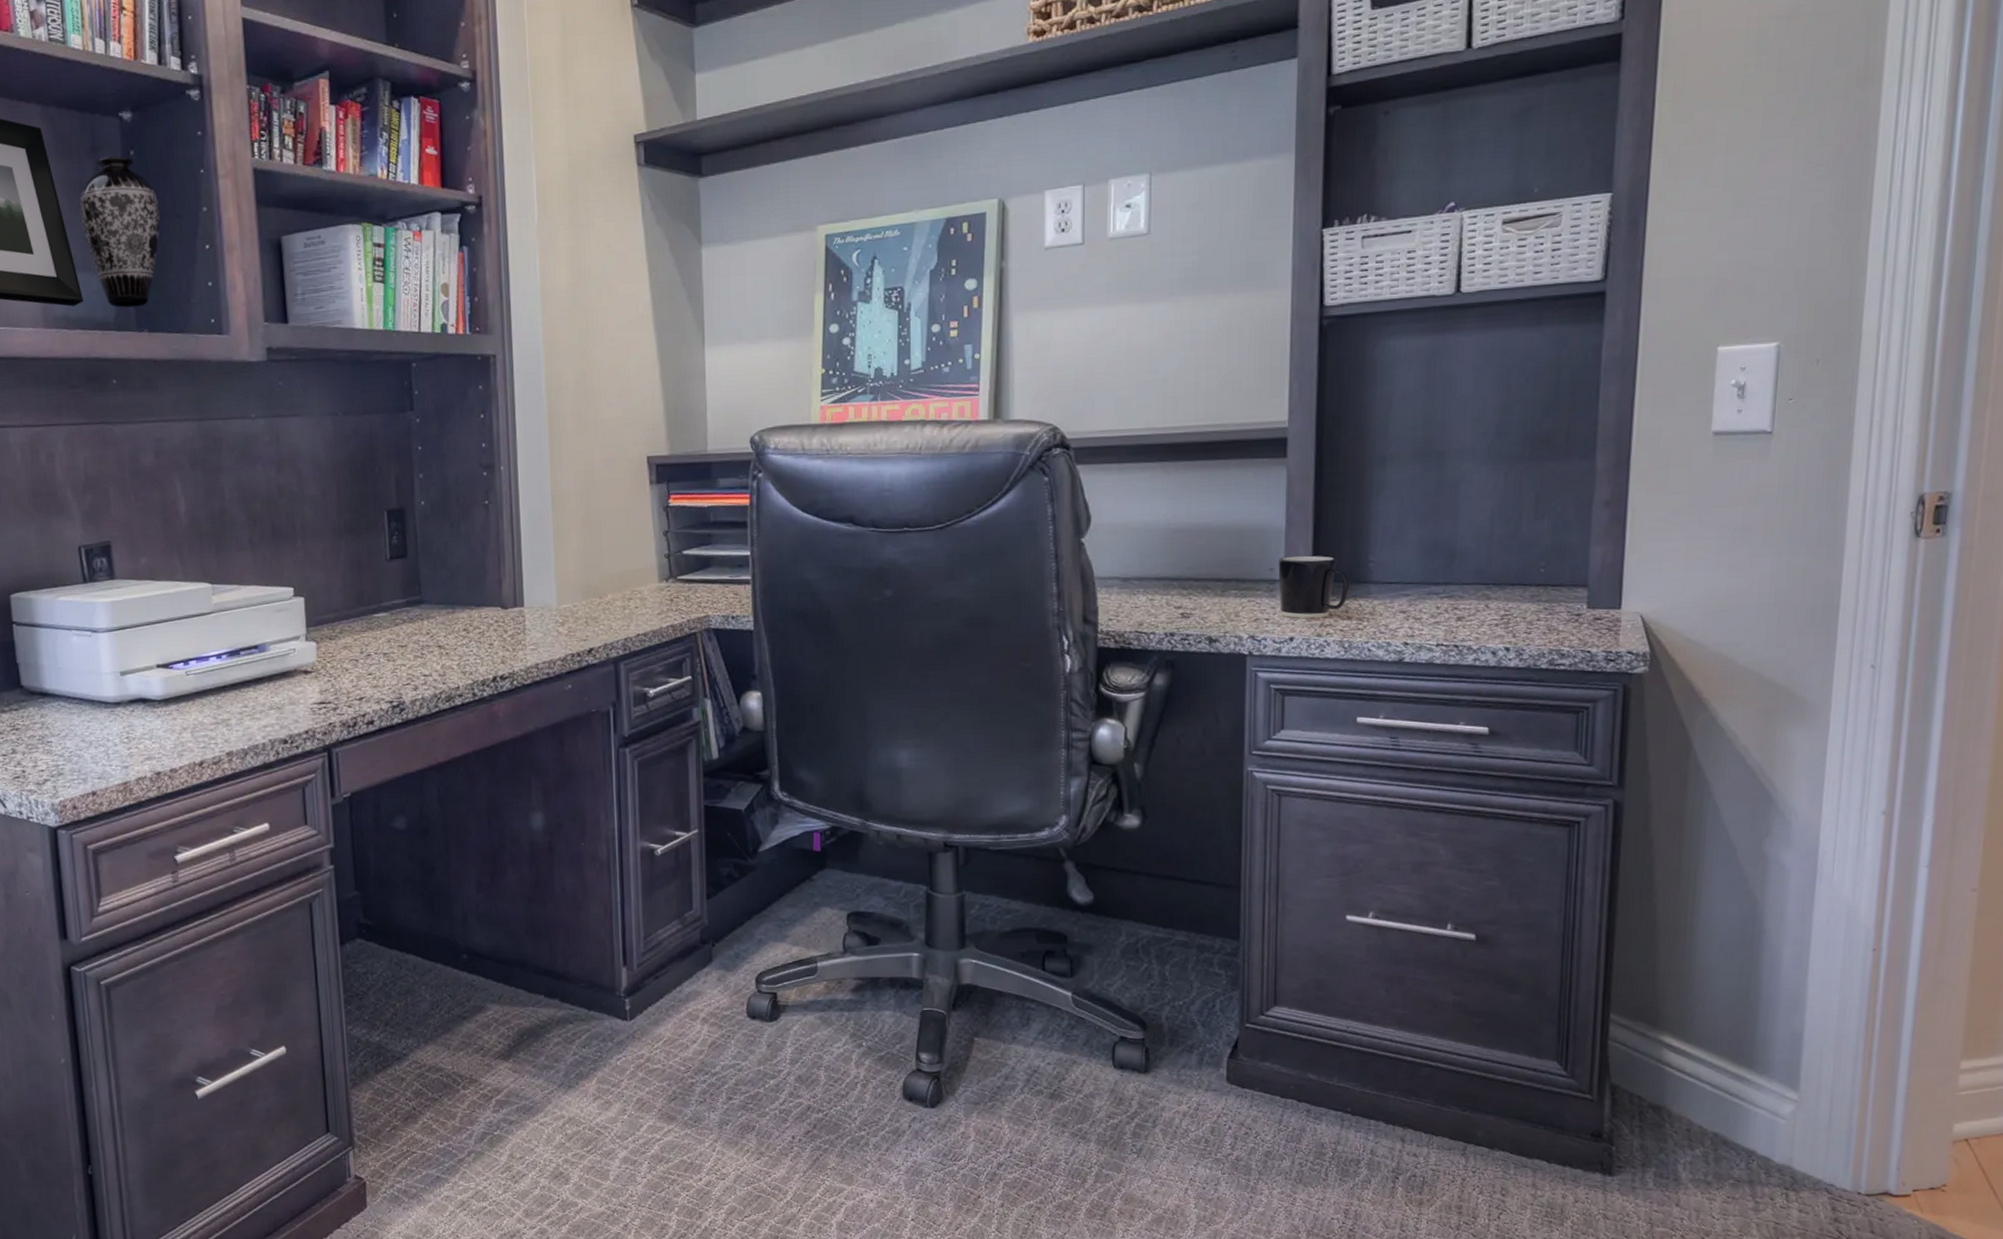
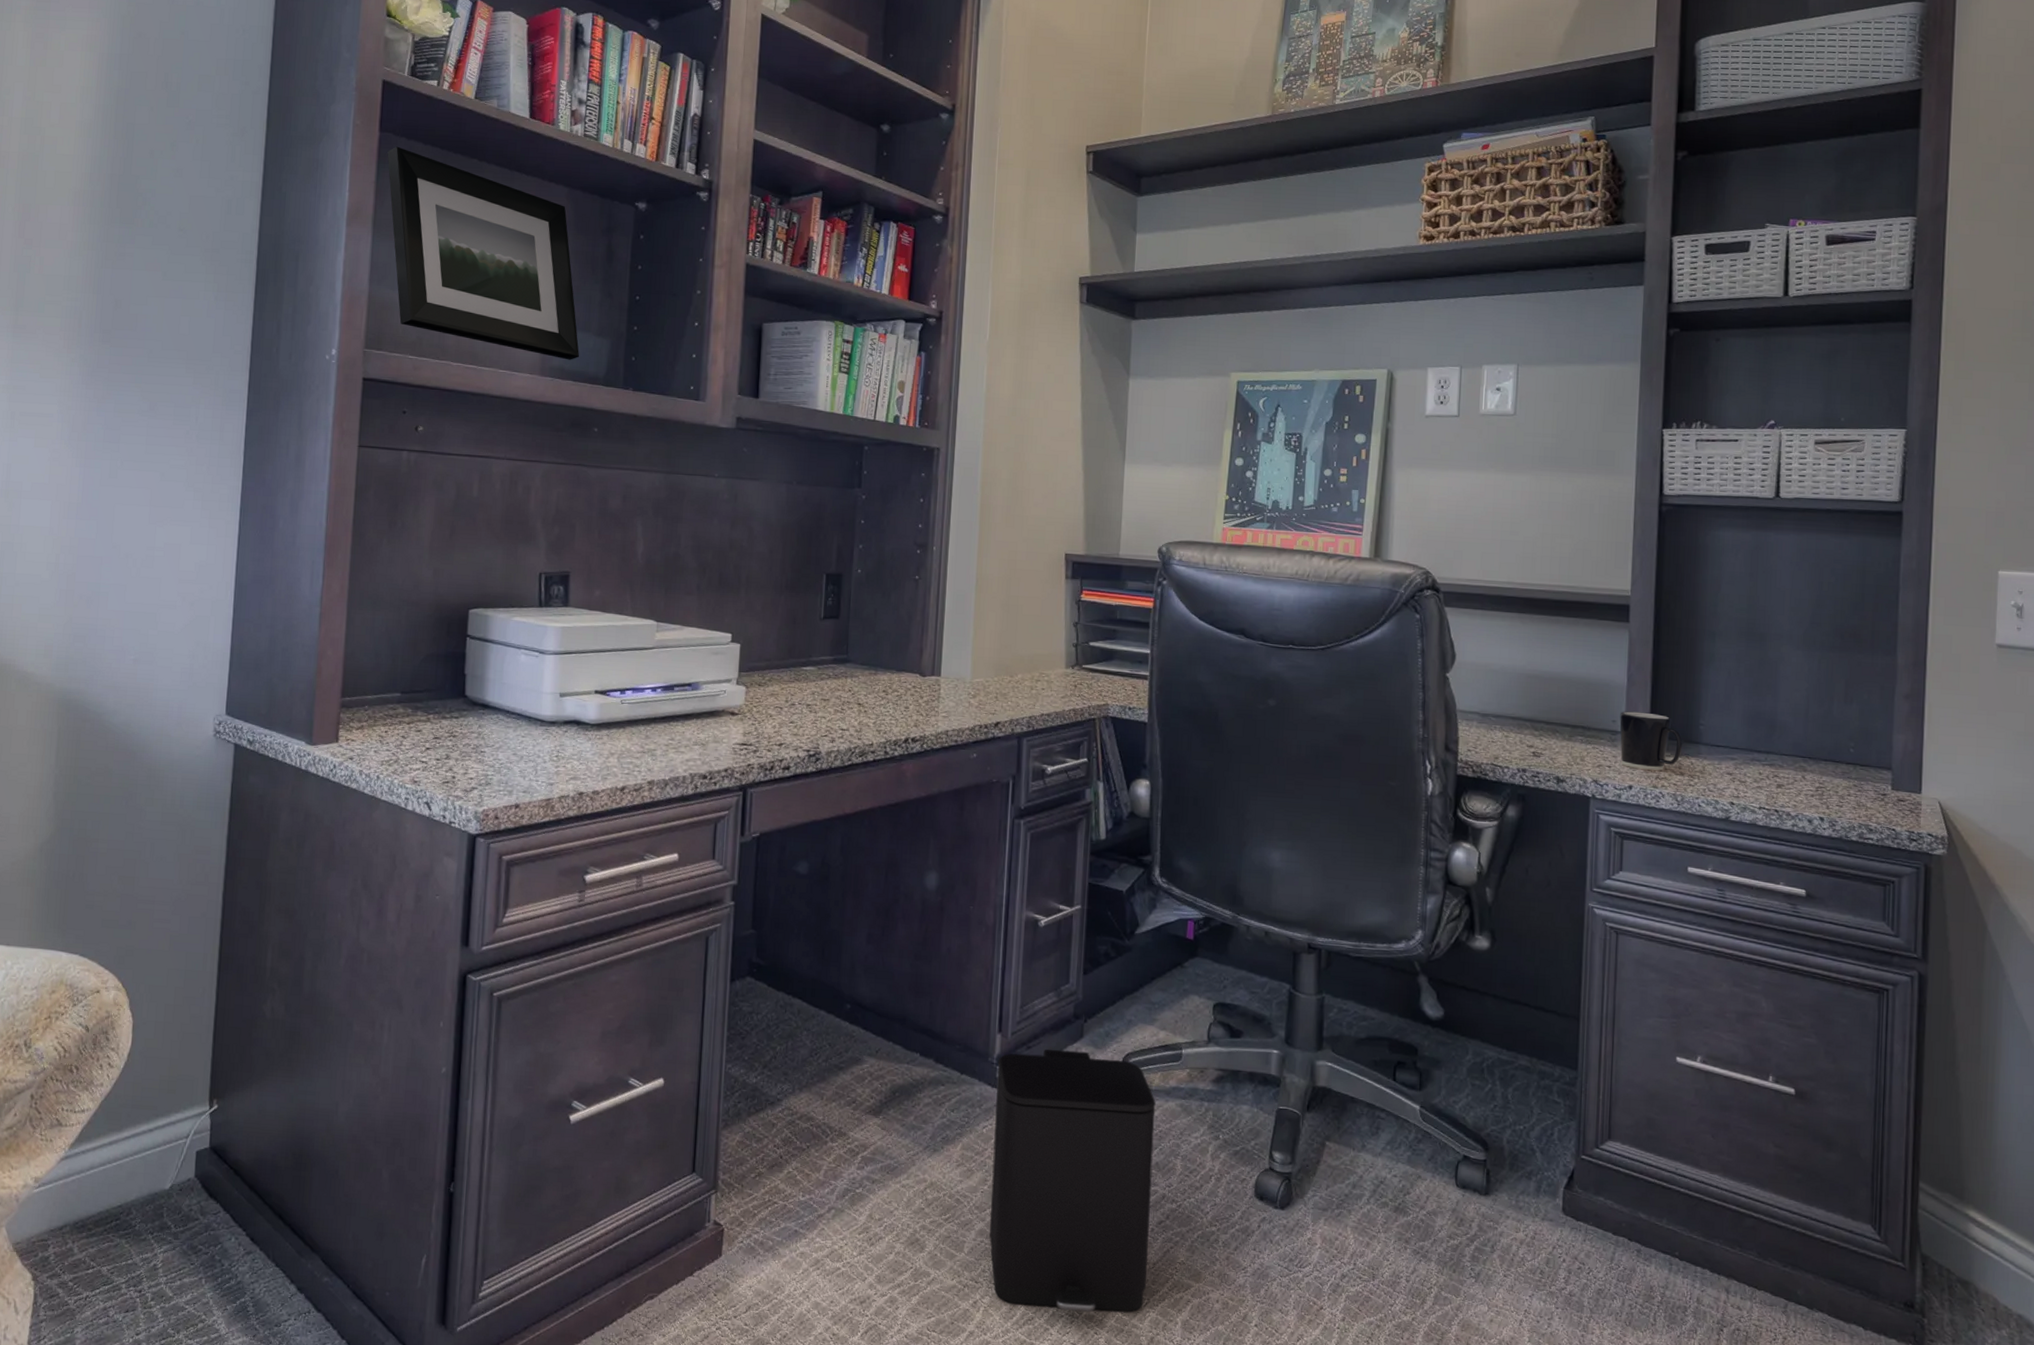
decorative vase: present [78,156,161,308] -> none [587,237,660,368]
pedal bin: none [625,975,799,1225] -> present [989,1049,1156,1313]

